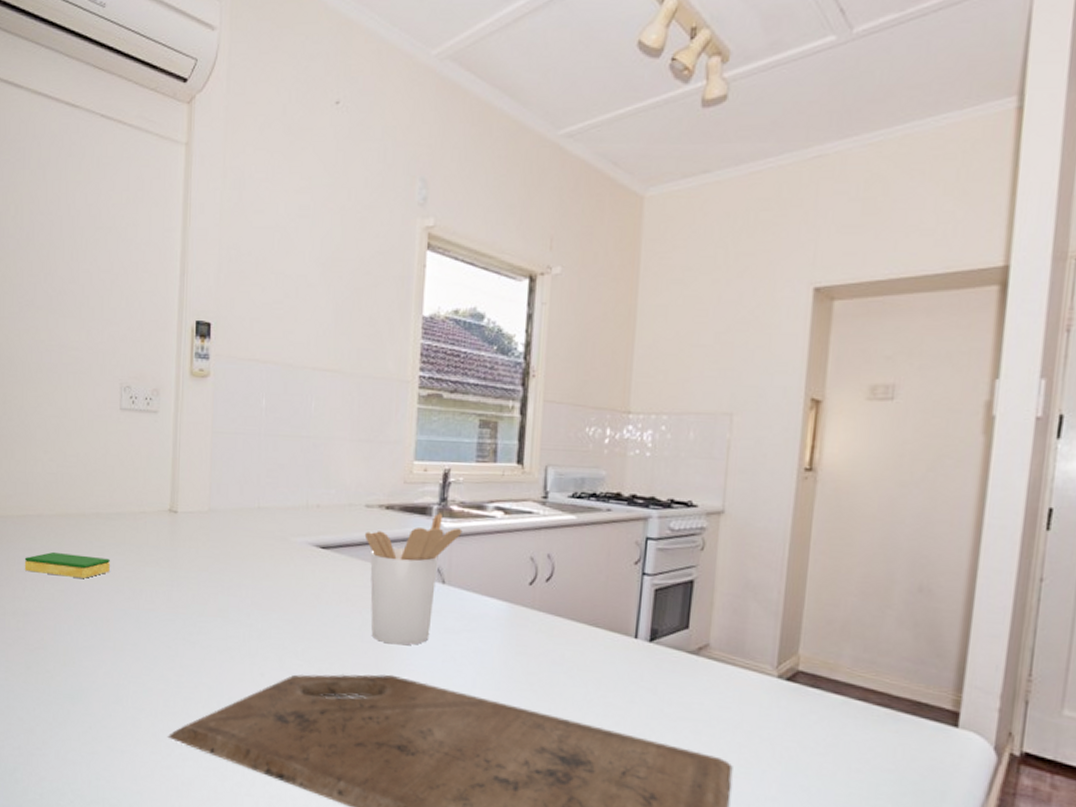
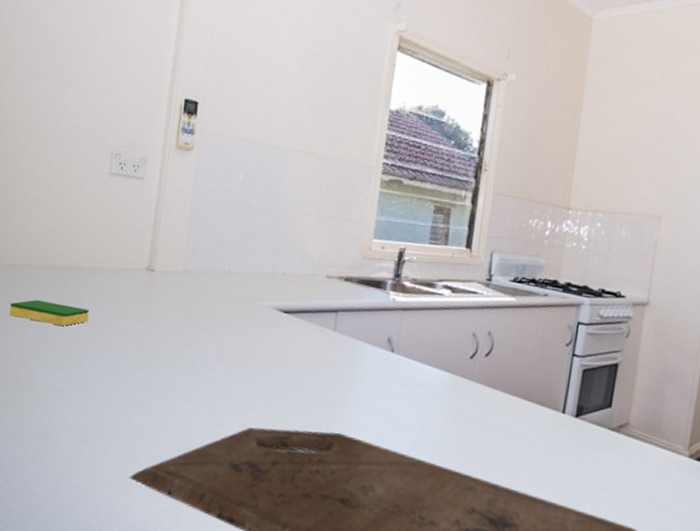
utensil holder: present [364,513,463,646] -> none [323,287,413,407]

